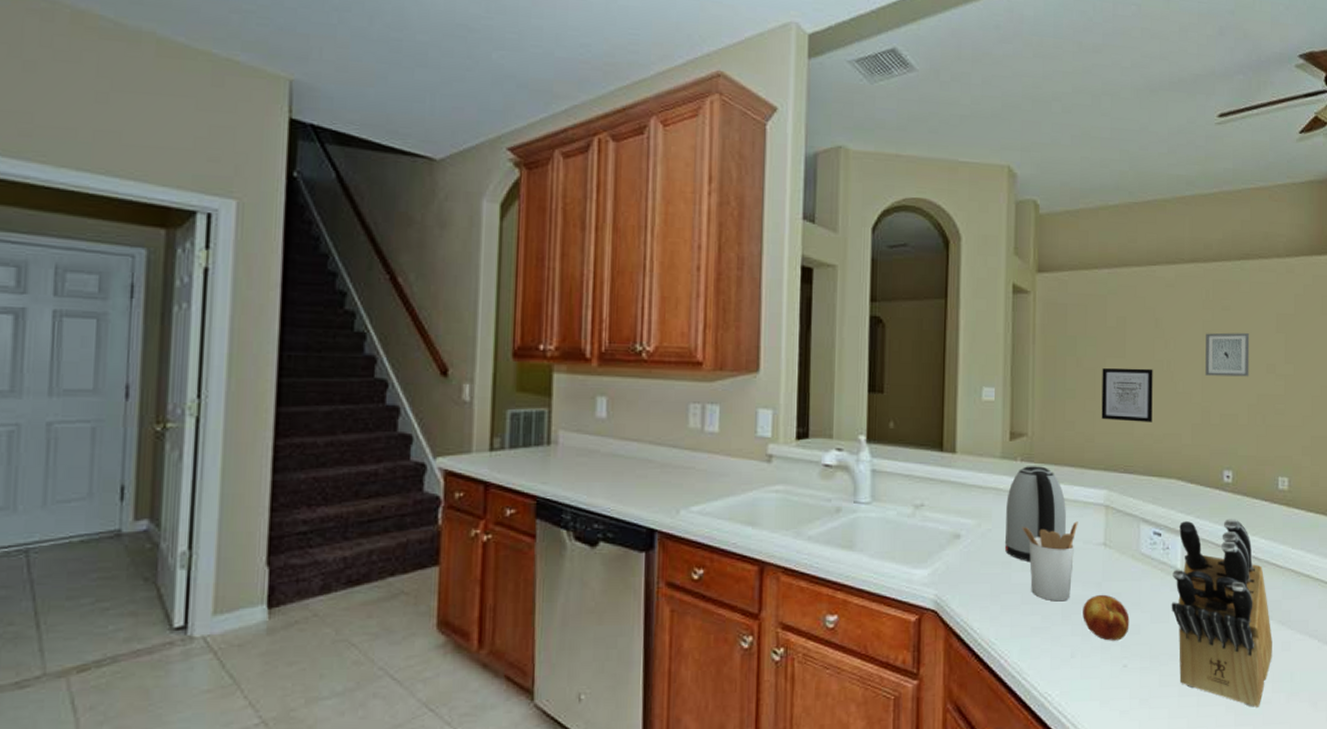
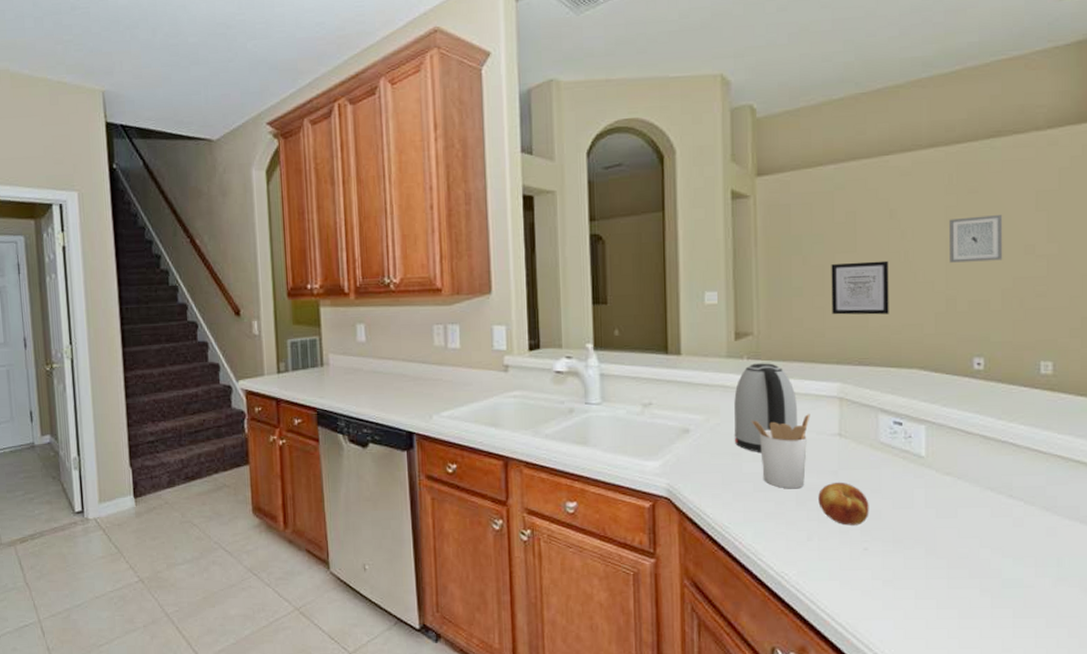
knife block: present [1171,519,1272,707] -> none [915,406,1035,591]

